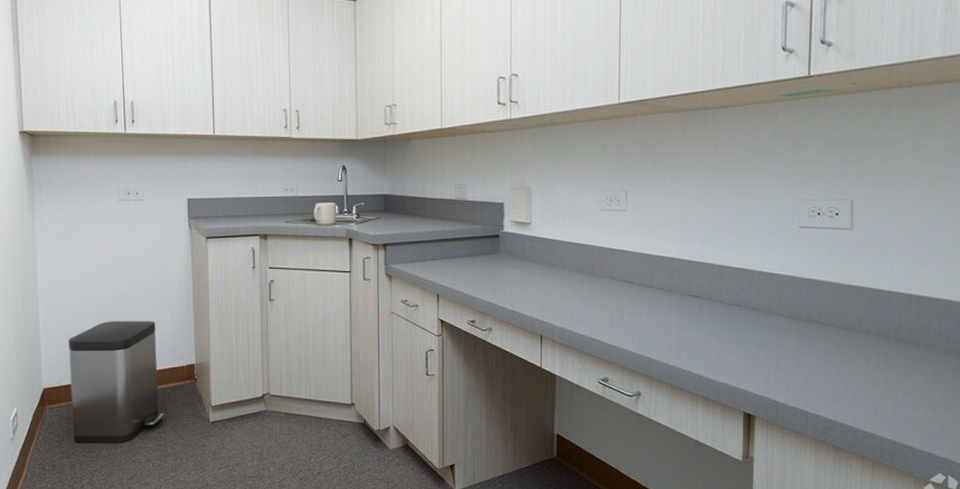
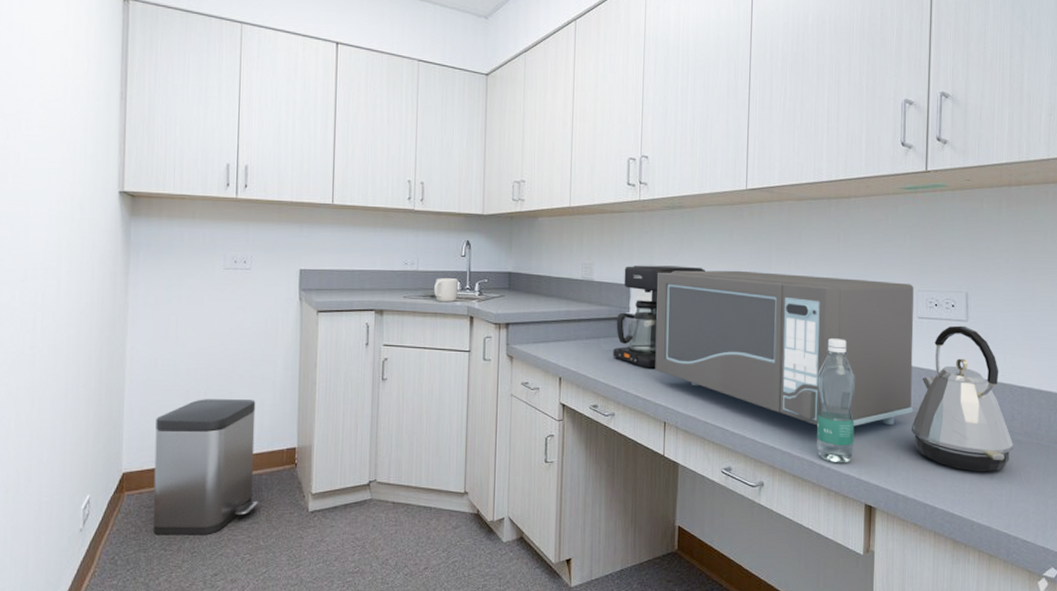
coffee maker: none [488,183,578,284] -> present [613,265,705,368]
microwave: none [529,185,795,337] -> present [655,270,914,426]
bottle: none [693,250,733,373] -> present [816,338,855,463]
kettle: none [791,234,900,380] -> present [911,325,1013,472]

